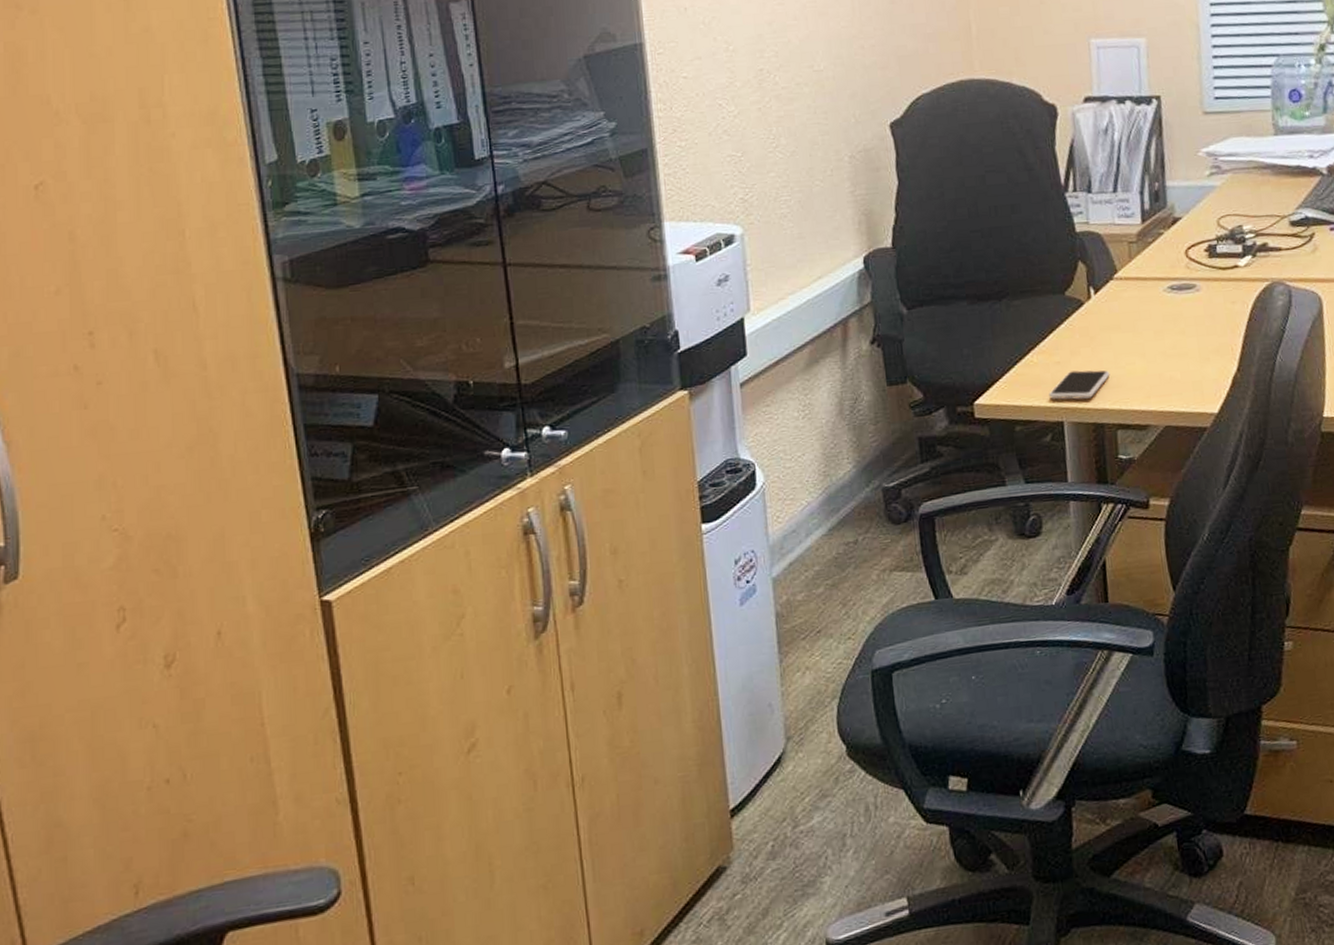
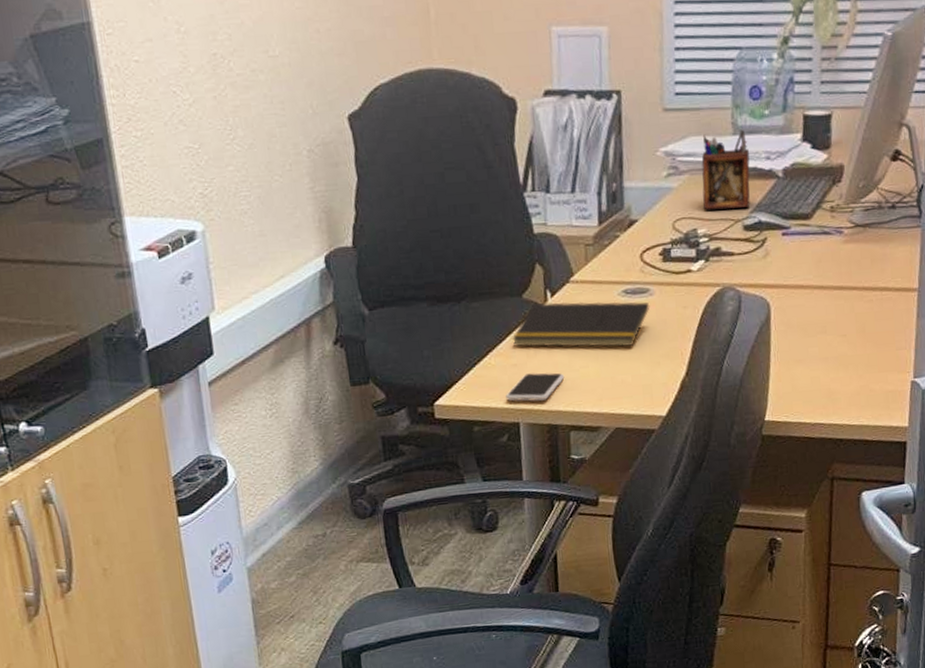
notepad: none [1054,297,1197,345] -> present [512,301,650,348]
desk organizer: none [1244,130,1296,207] -> present [701,129,750,211]

